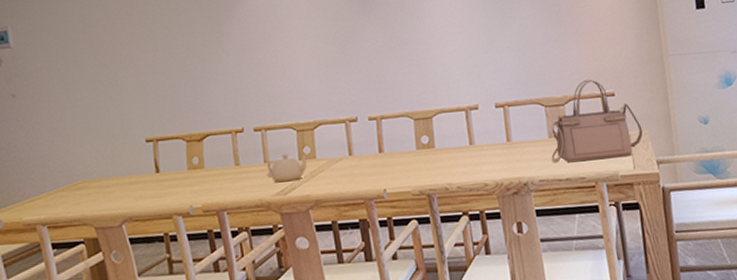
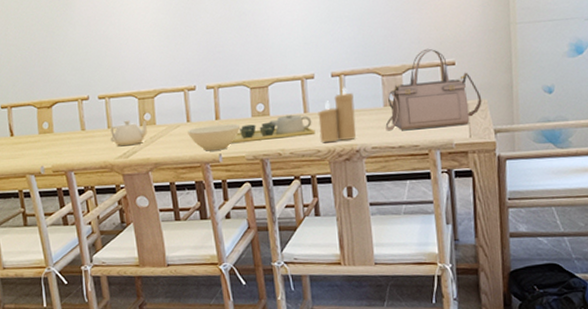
bowl: none [350,157,406,187] -> present [187,123,241,151]
tea set: none [395,146,482,178] -> present [231,114,316,144]
candle: none [483,118,523,176] -> present [318,87,356,142]

